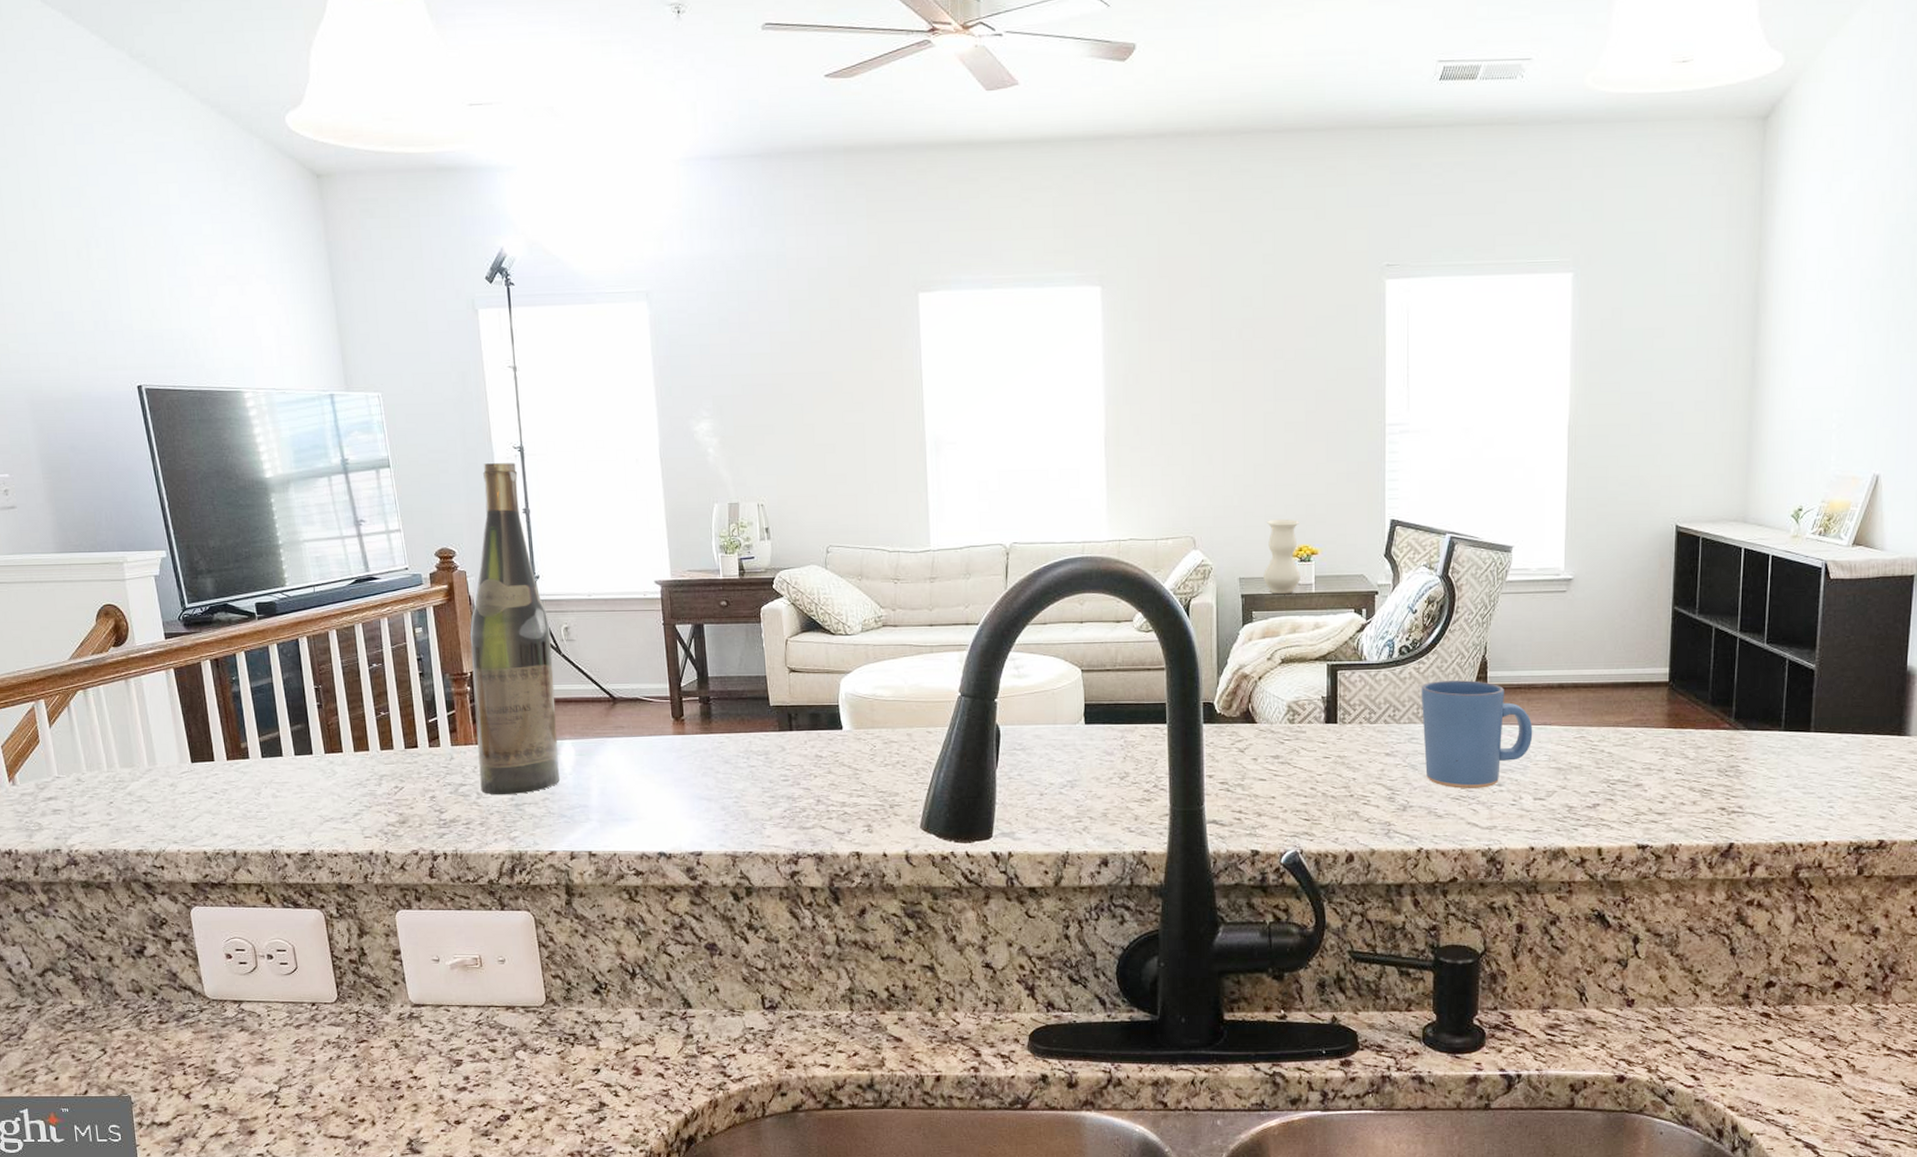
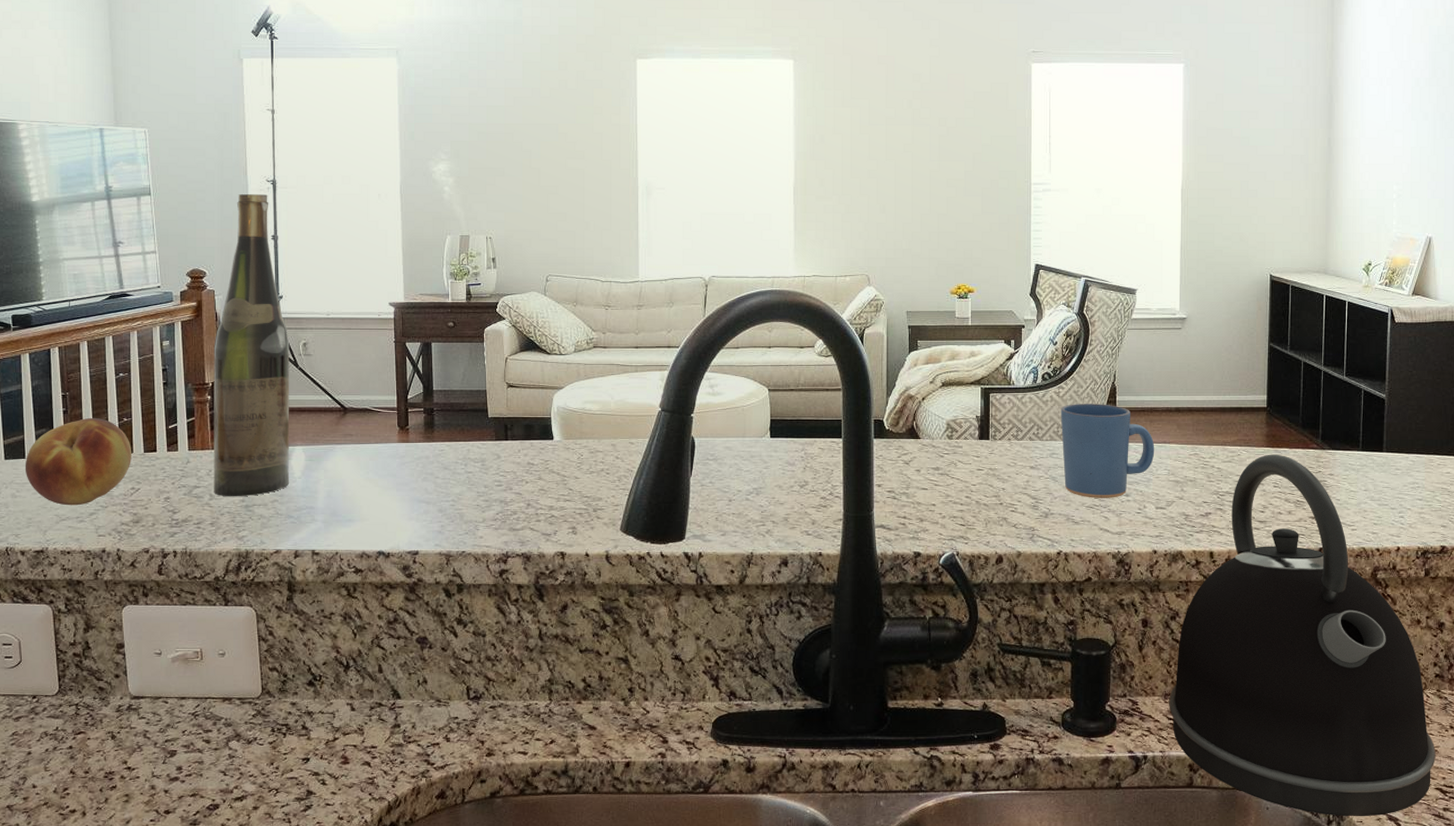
fruit: none [283,711,393,806] -> present [25,417,131,506]
vase: present [1263,518,1301,595] -> none [927,261,959,327]
kettle: none [1547,736,1864,1144] -> present [1169,454,1436,817]

